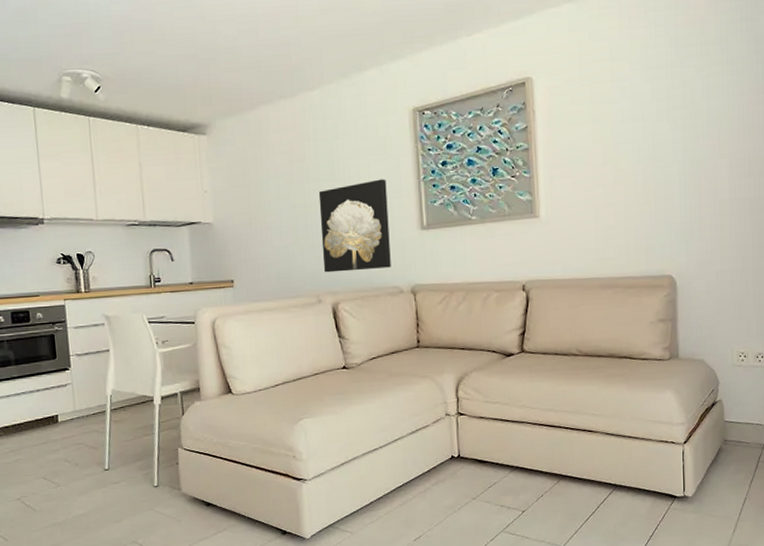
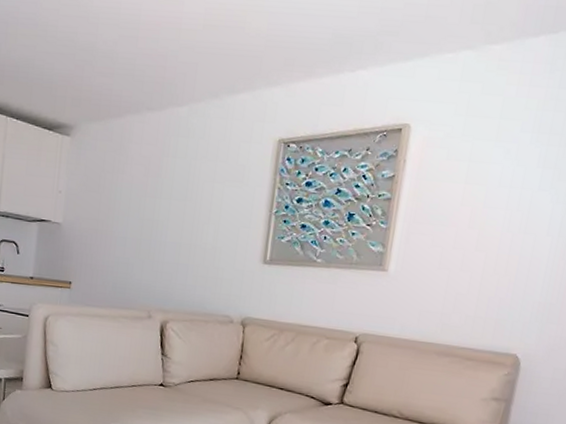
wall art: present [318,179,391,273] -> none [159,206,238,296]

